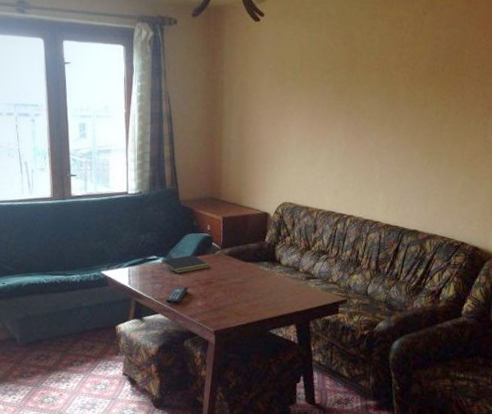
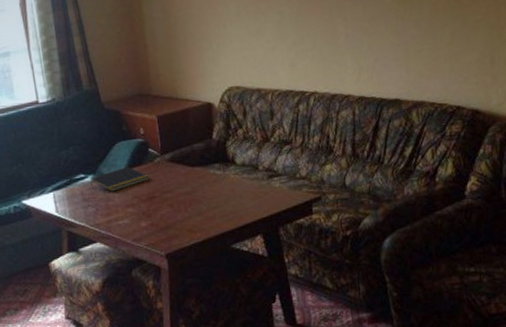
remote control: present [165,286,188,304] -> none [102,206,128,229]

